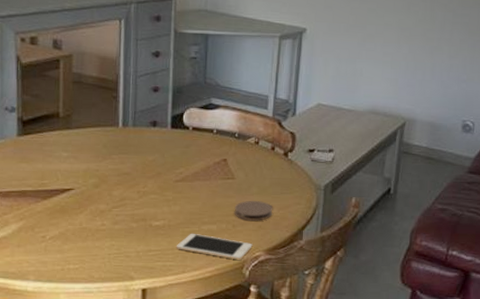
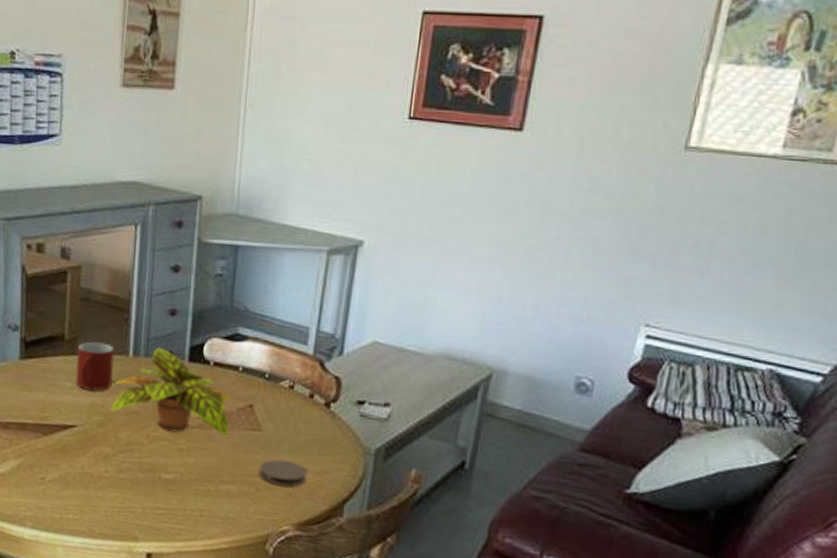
mug: none [71,117,106,159] -> present [75,342,115,391]
plant: none [103,118,211,188] -> present [109,347,235,439]
cell phone: present [176,234,253,260] -> none [187,493,280,533]

